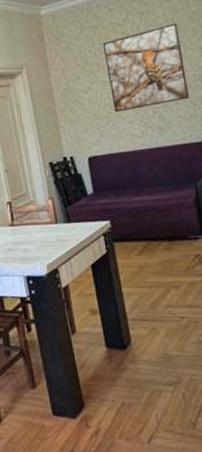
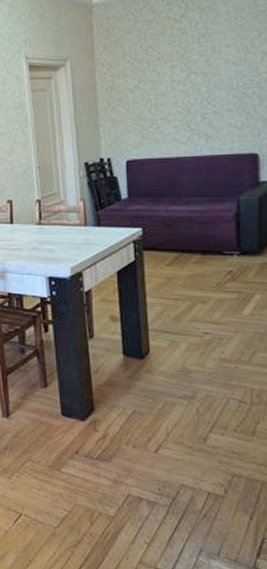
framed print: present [102,23,189,113] -> none [155,22,243,115]

